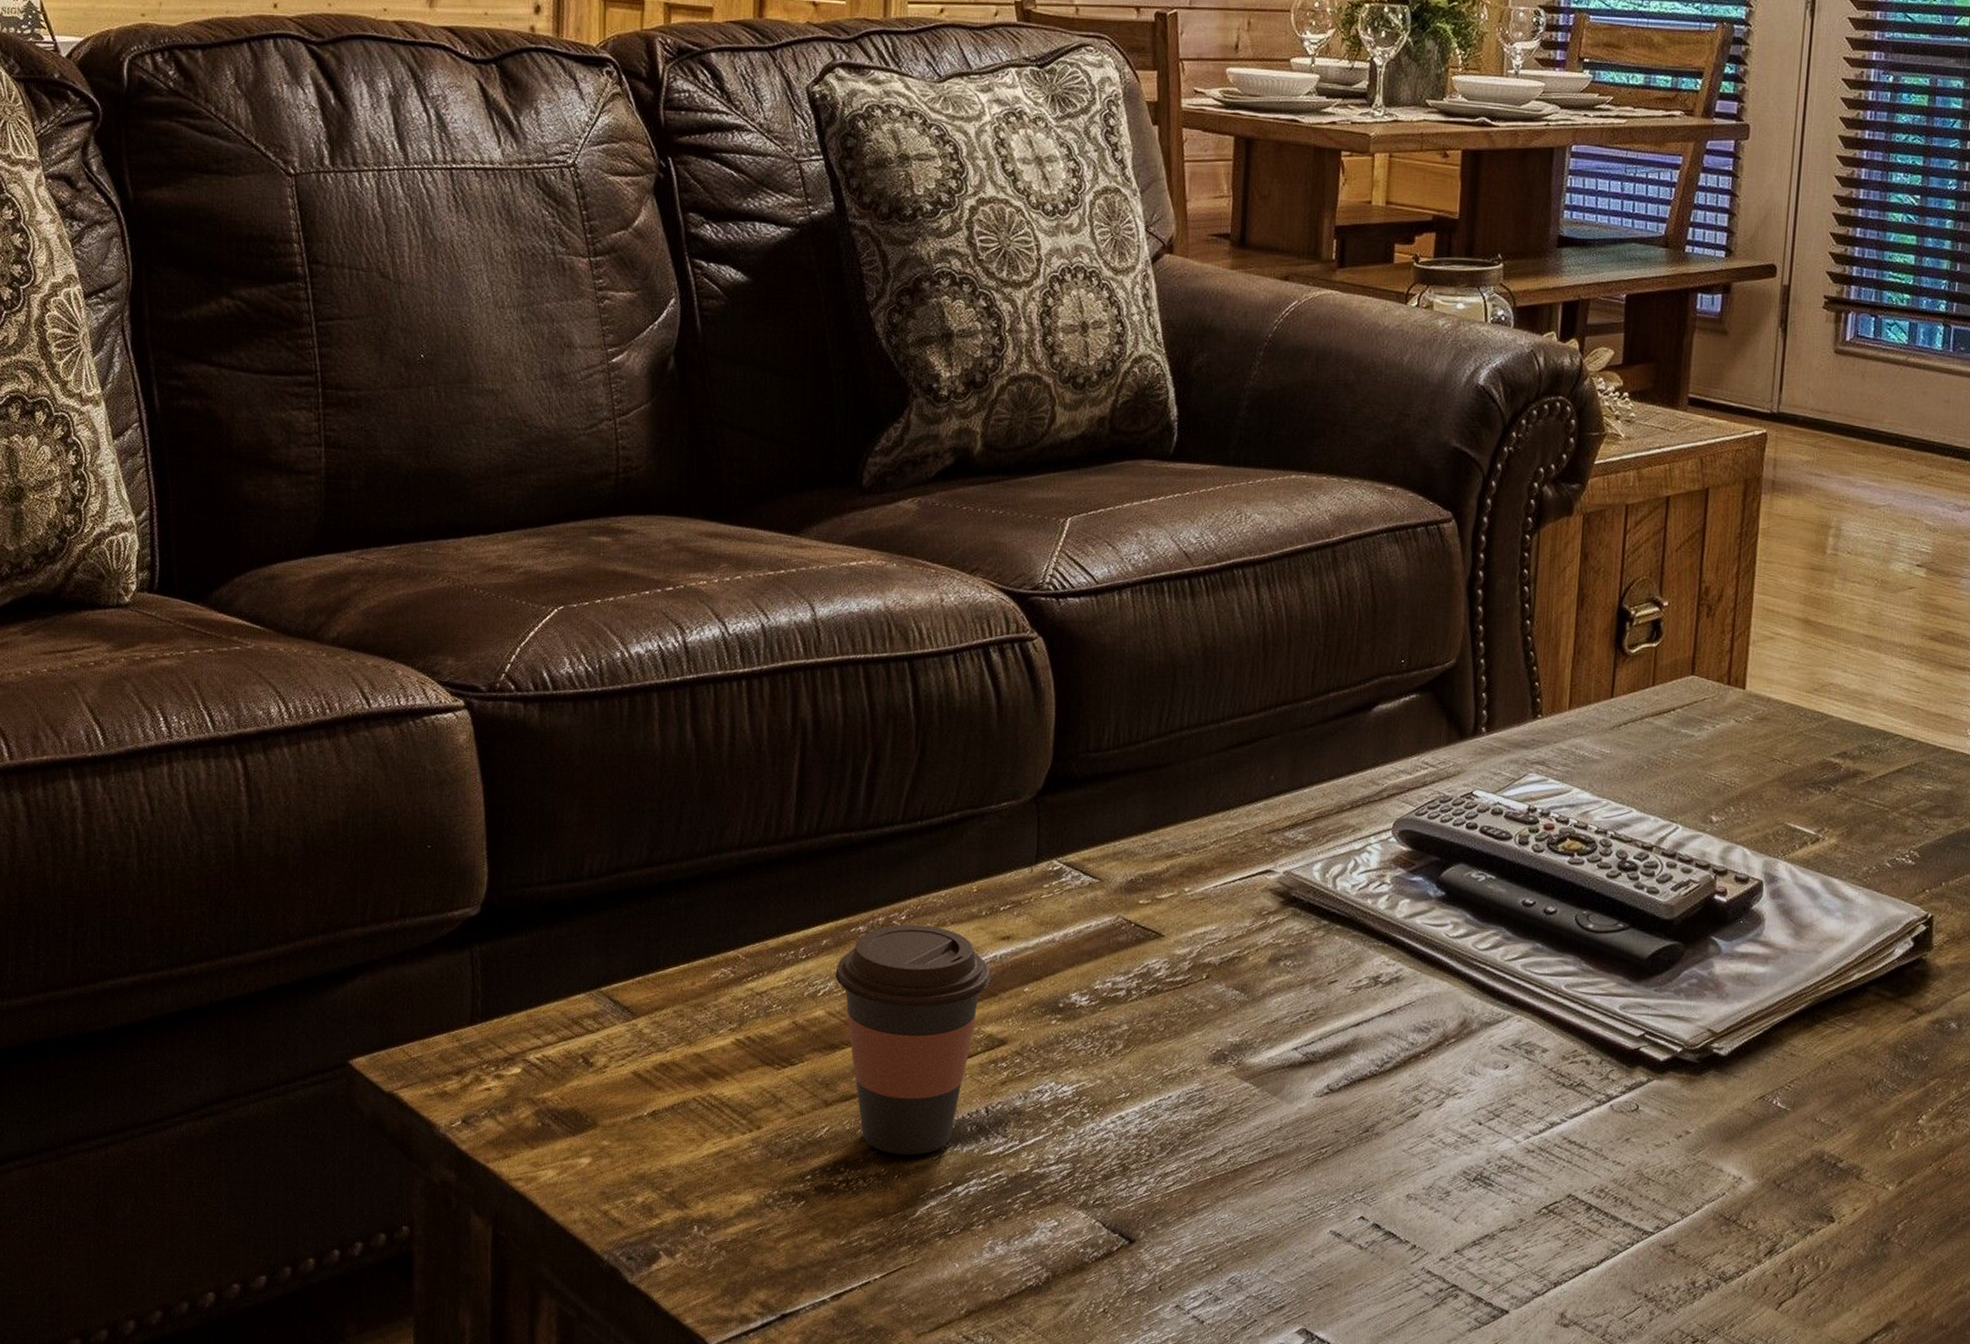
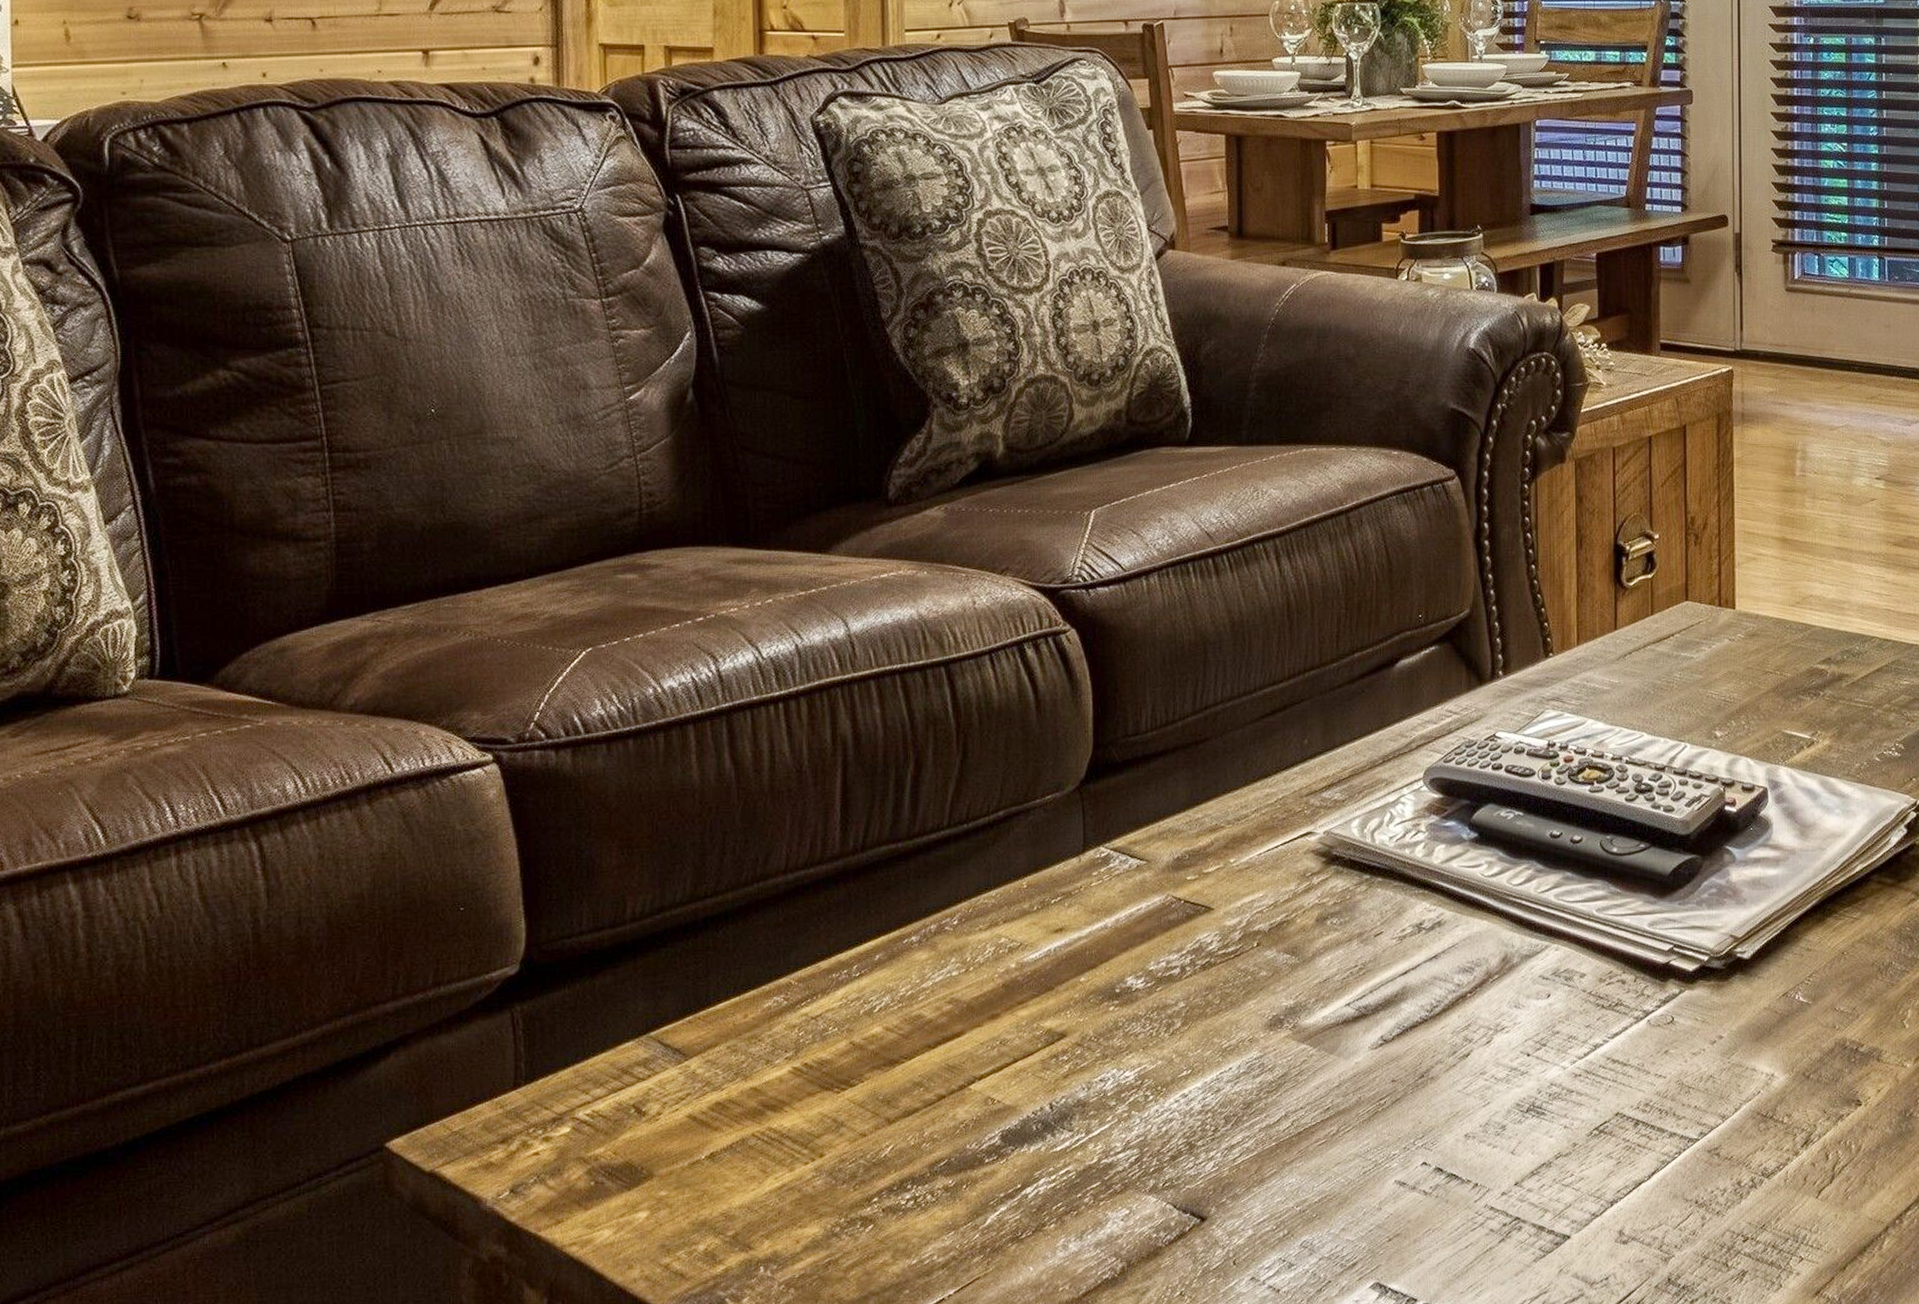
coffee cup: present [835,924,991,1156] -> none [890,927,1047,1164]

